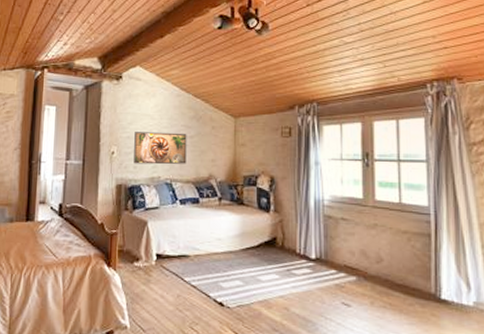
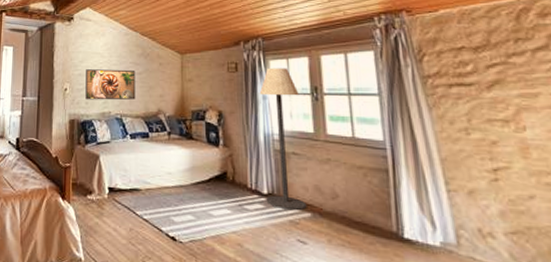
floor lamp: none [312,133,353,275] -> present [259,68,307,211]

